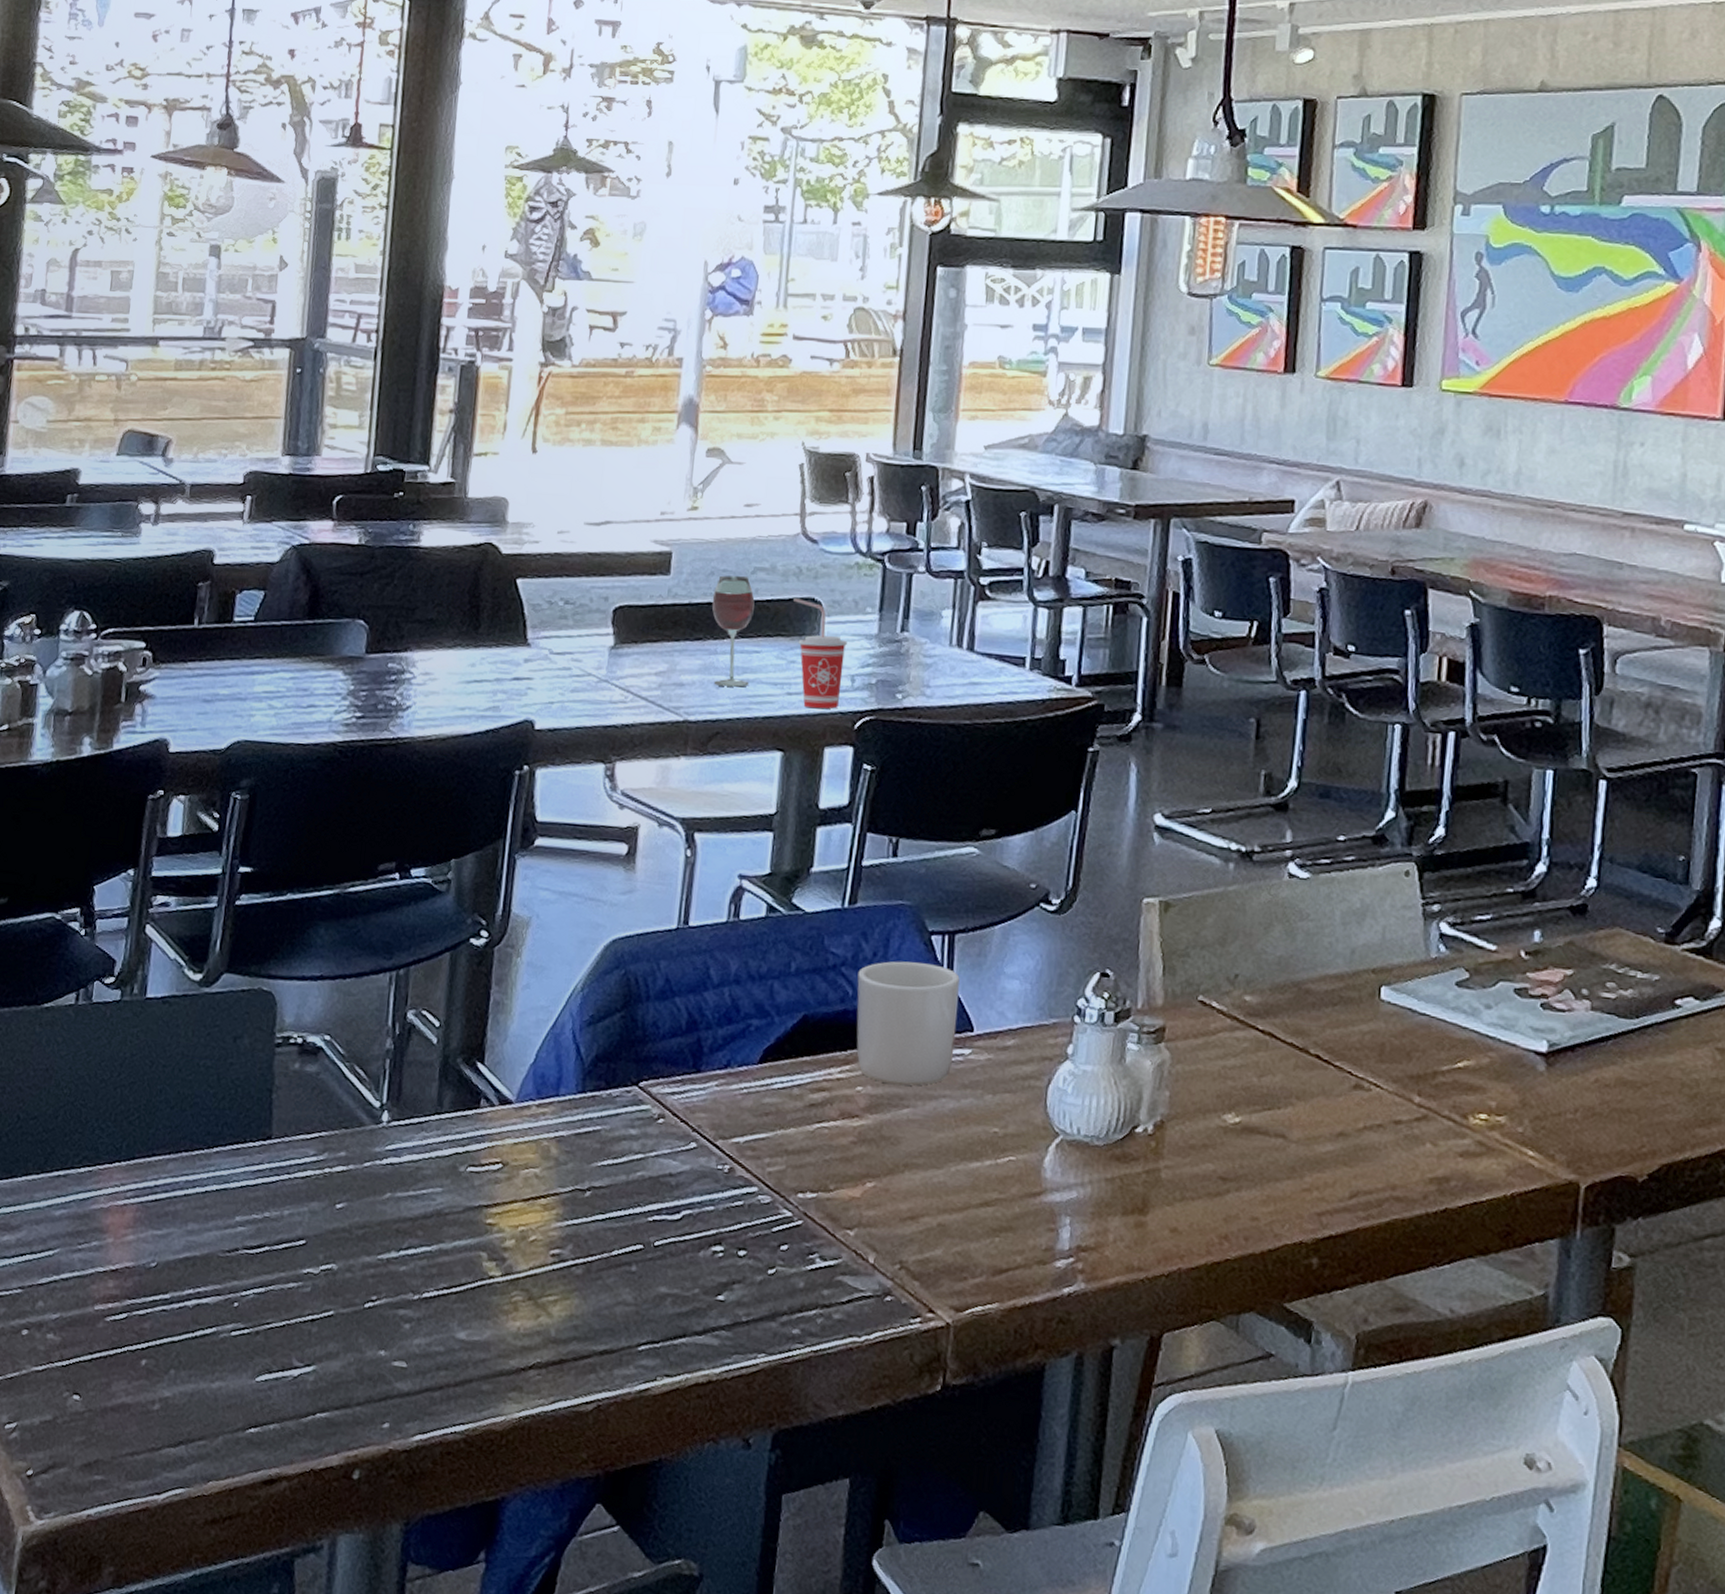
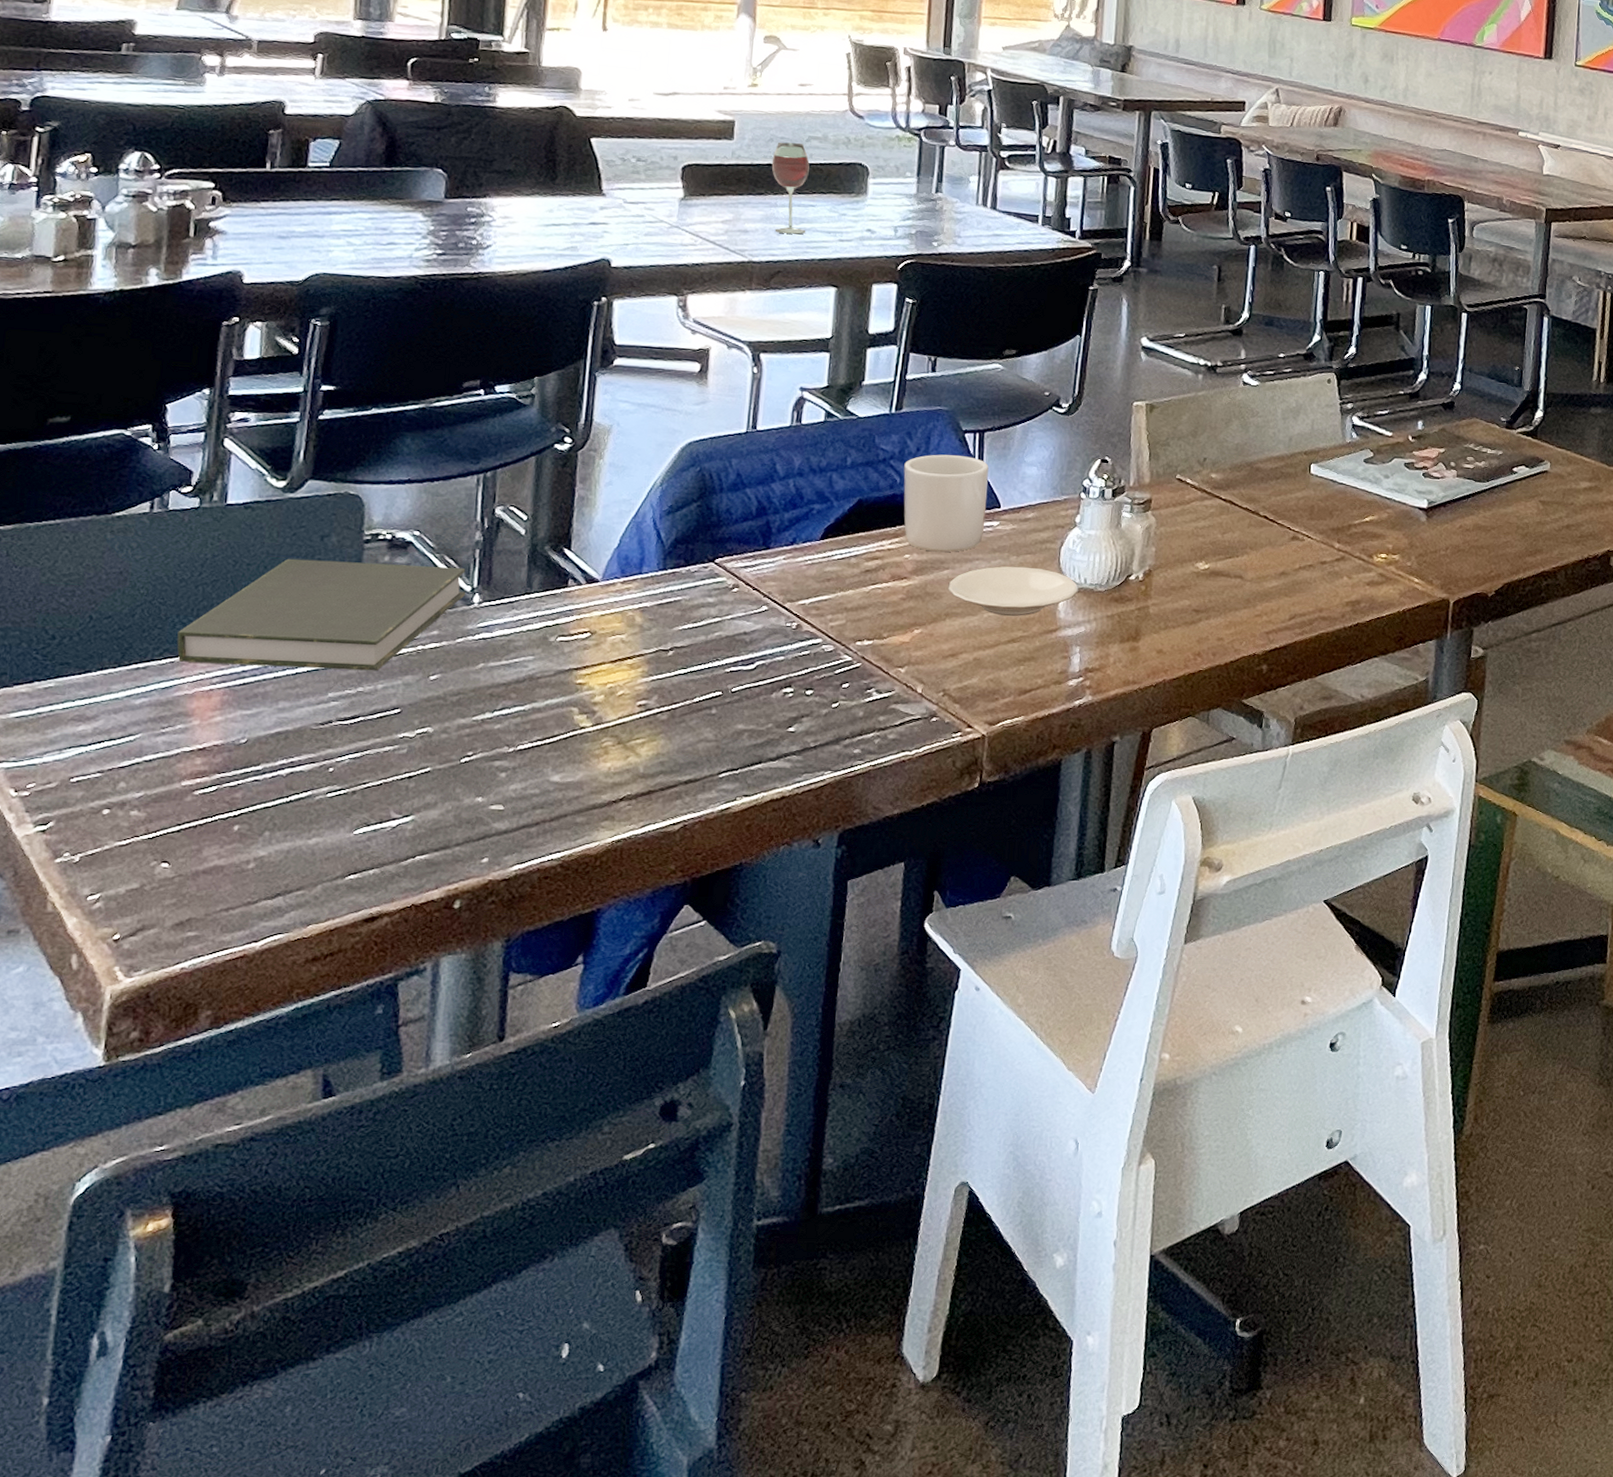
book: none [95,1061,375,1195] -> present [177,558,466,671]
beverage cup: present [794,597,847,709] -> none [844,162,890,254]
saucer: none [906,1107,1070,1173] -> present [947,566,1079,616]

